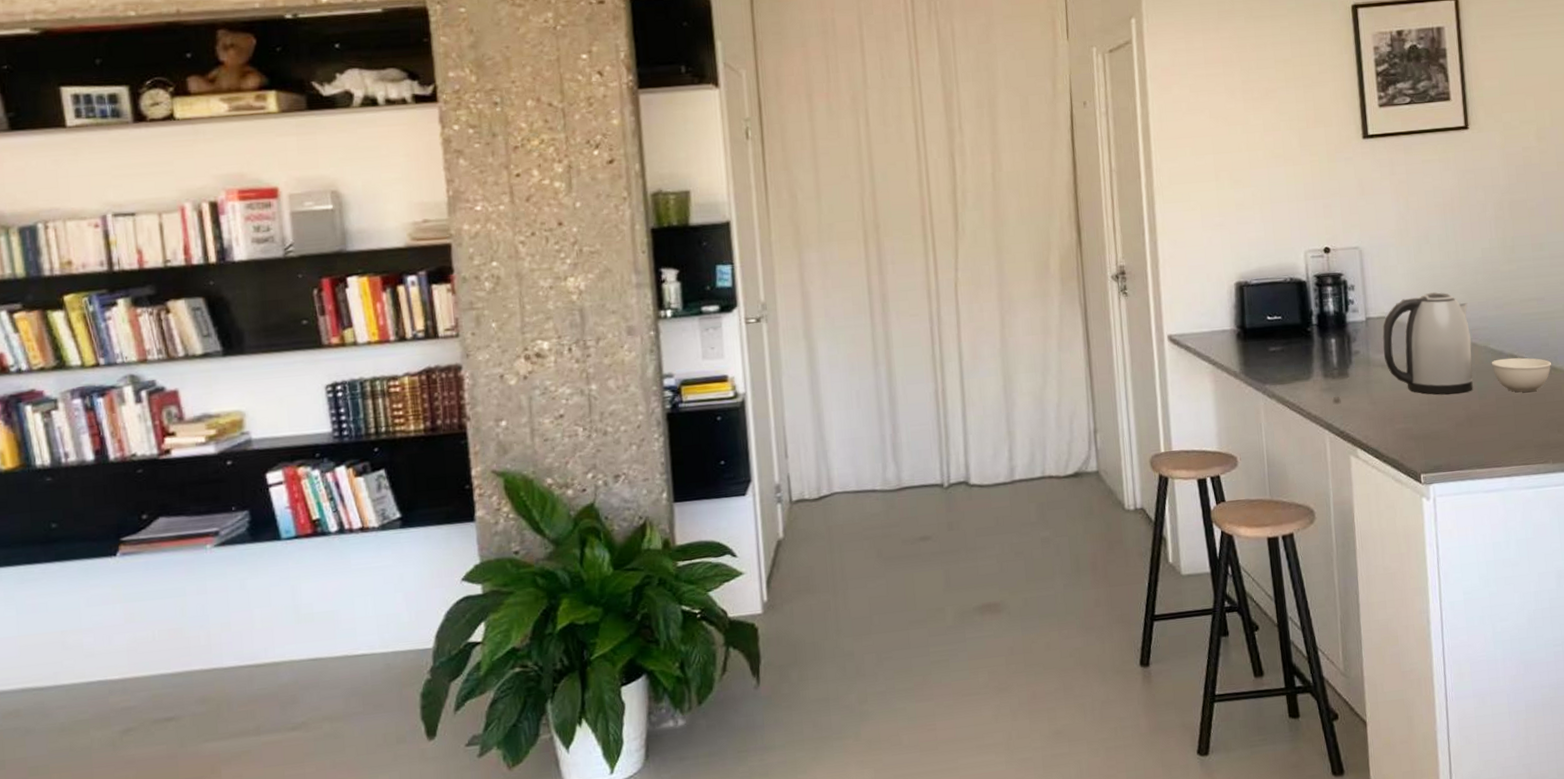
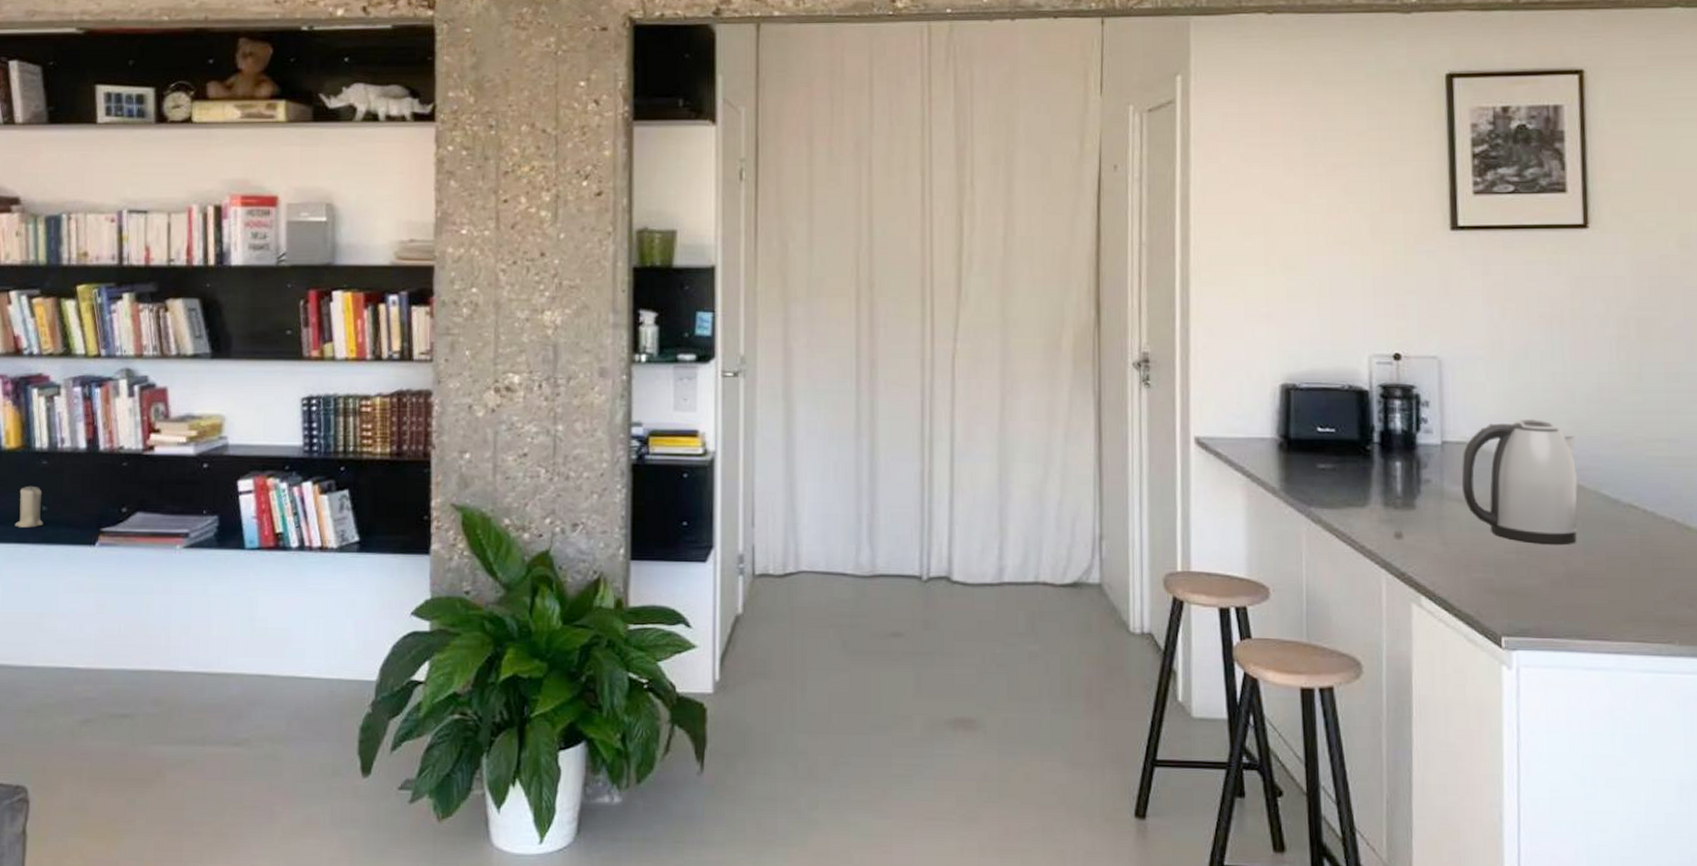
candle: none [22,504,55,548] -> present [14,485,44,528]
soup bowl: present [1491,357,1552,392] -> none [1602,508,1685,552]

